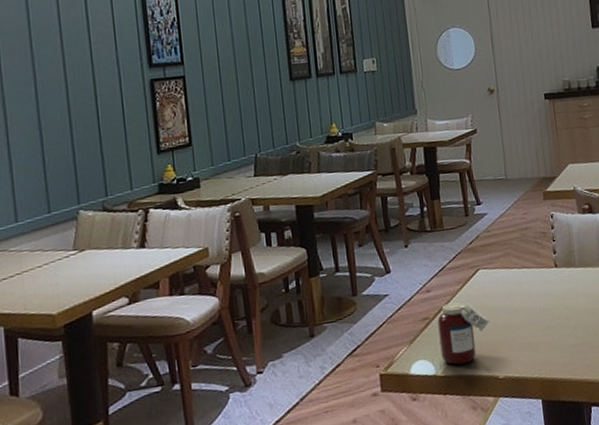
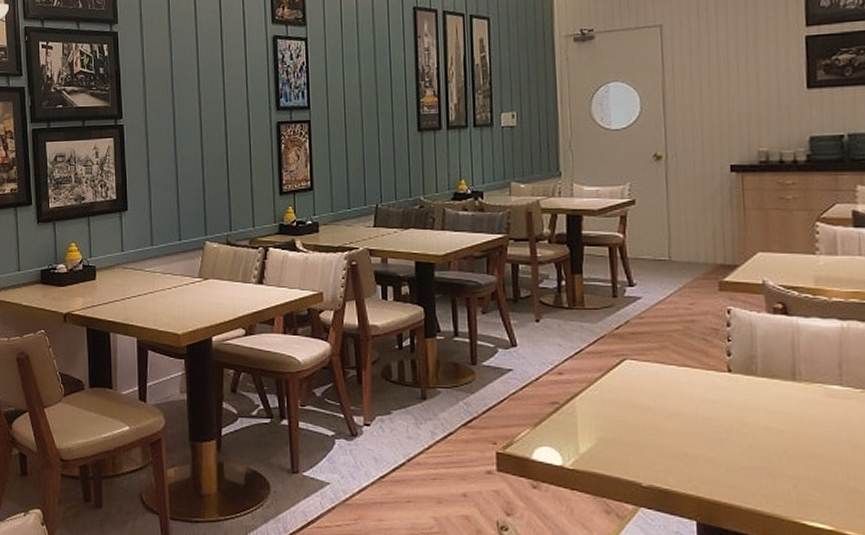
jar: present [437,302,491,365] -> none [569,391,636,461]

